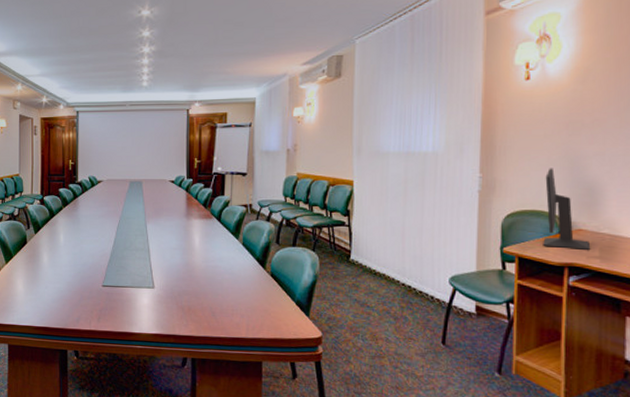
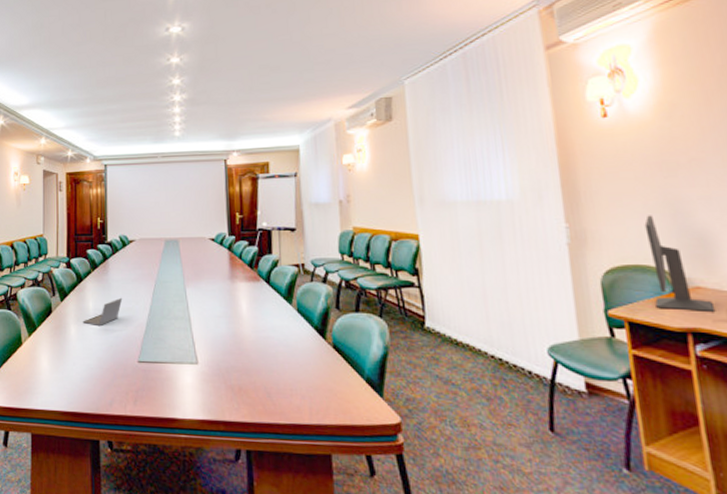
laptop computer: none [54,231,90,256] -> present [82,297,123,327]

